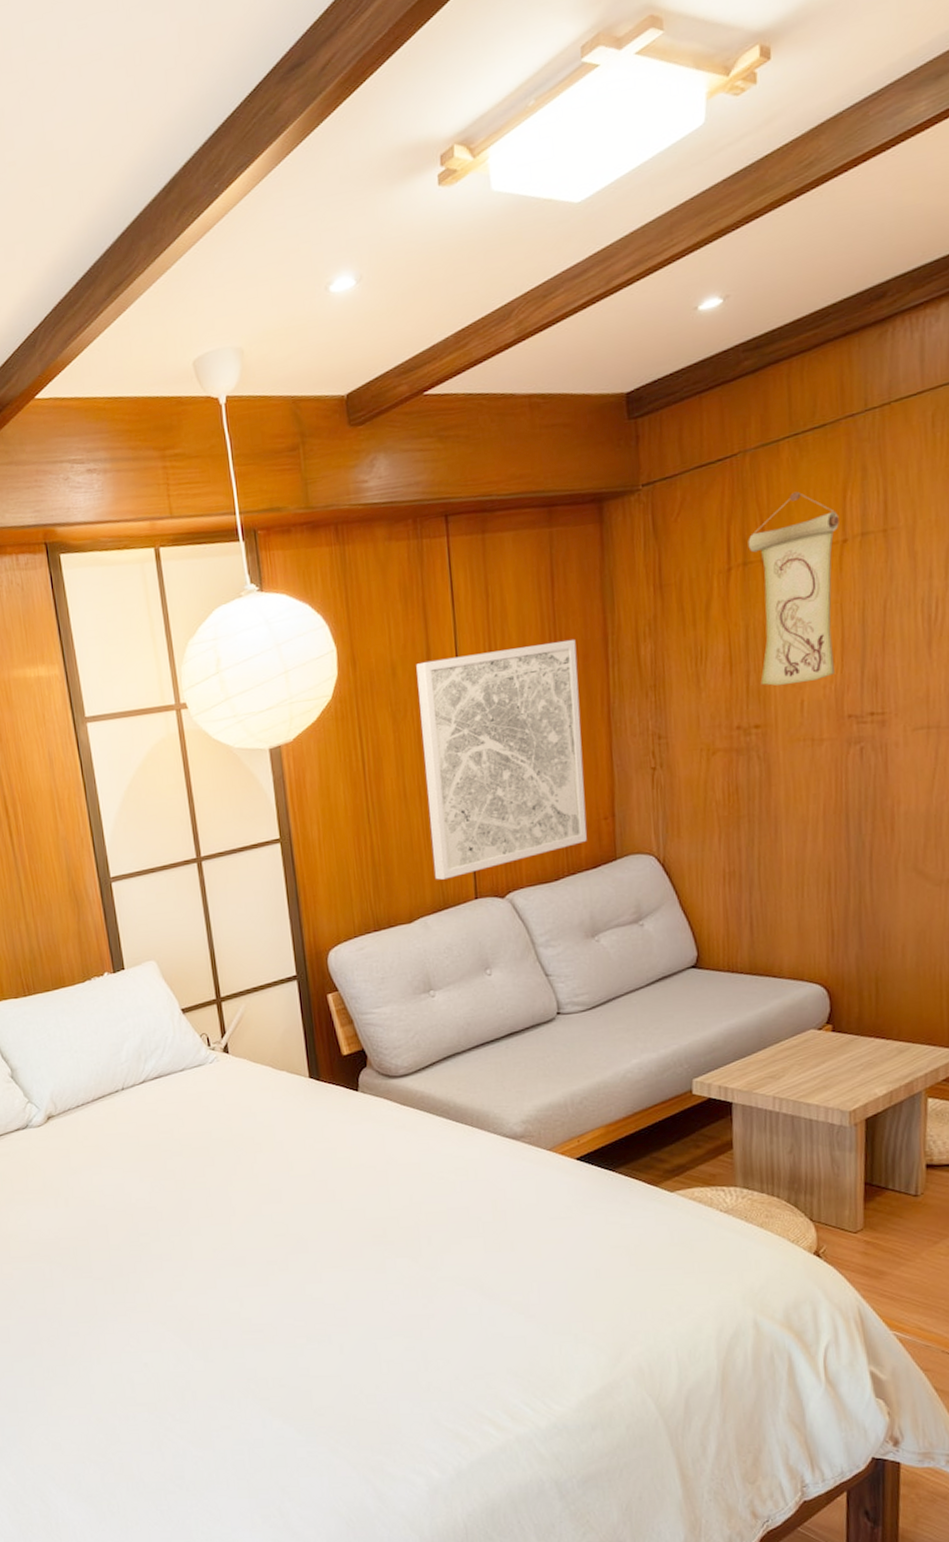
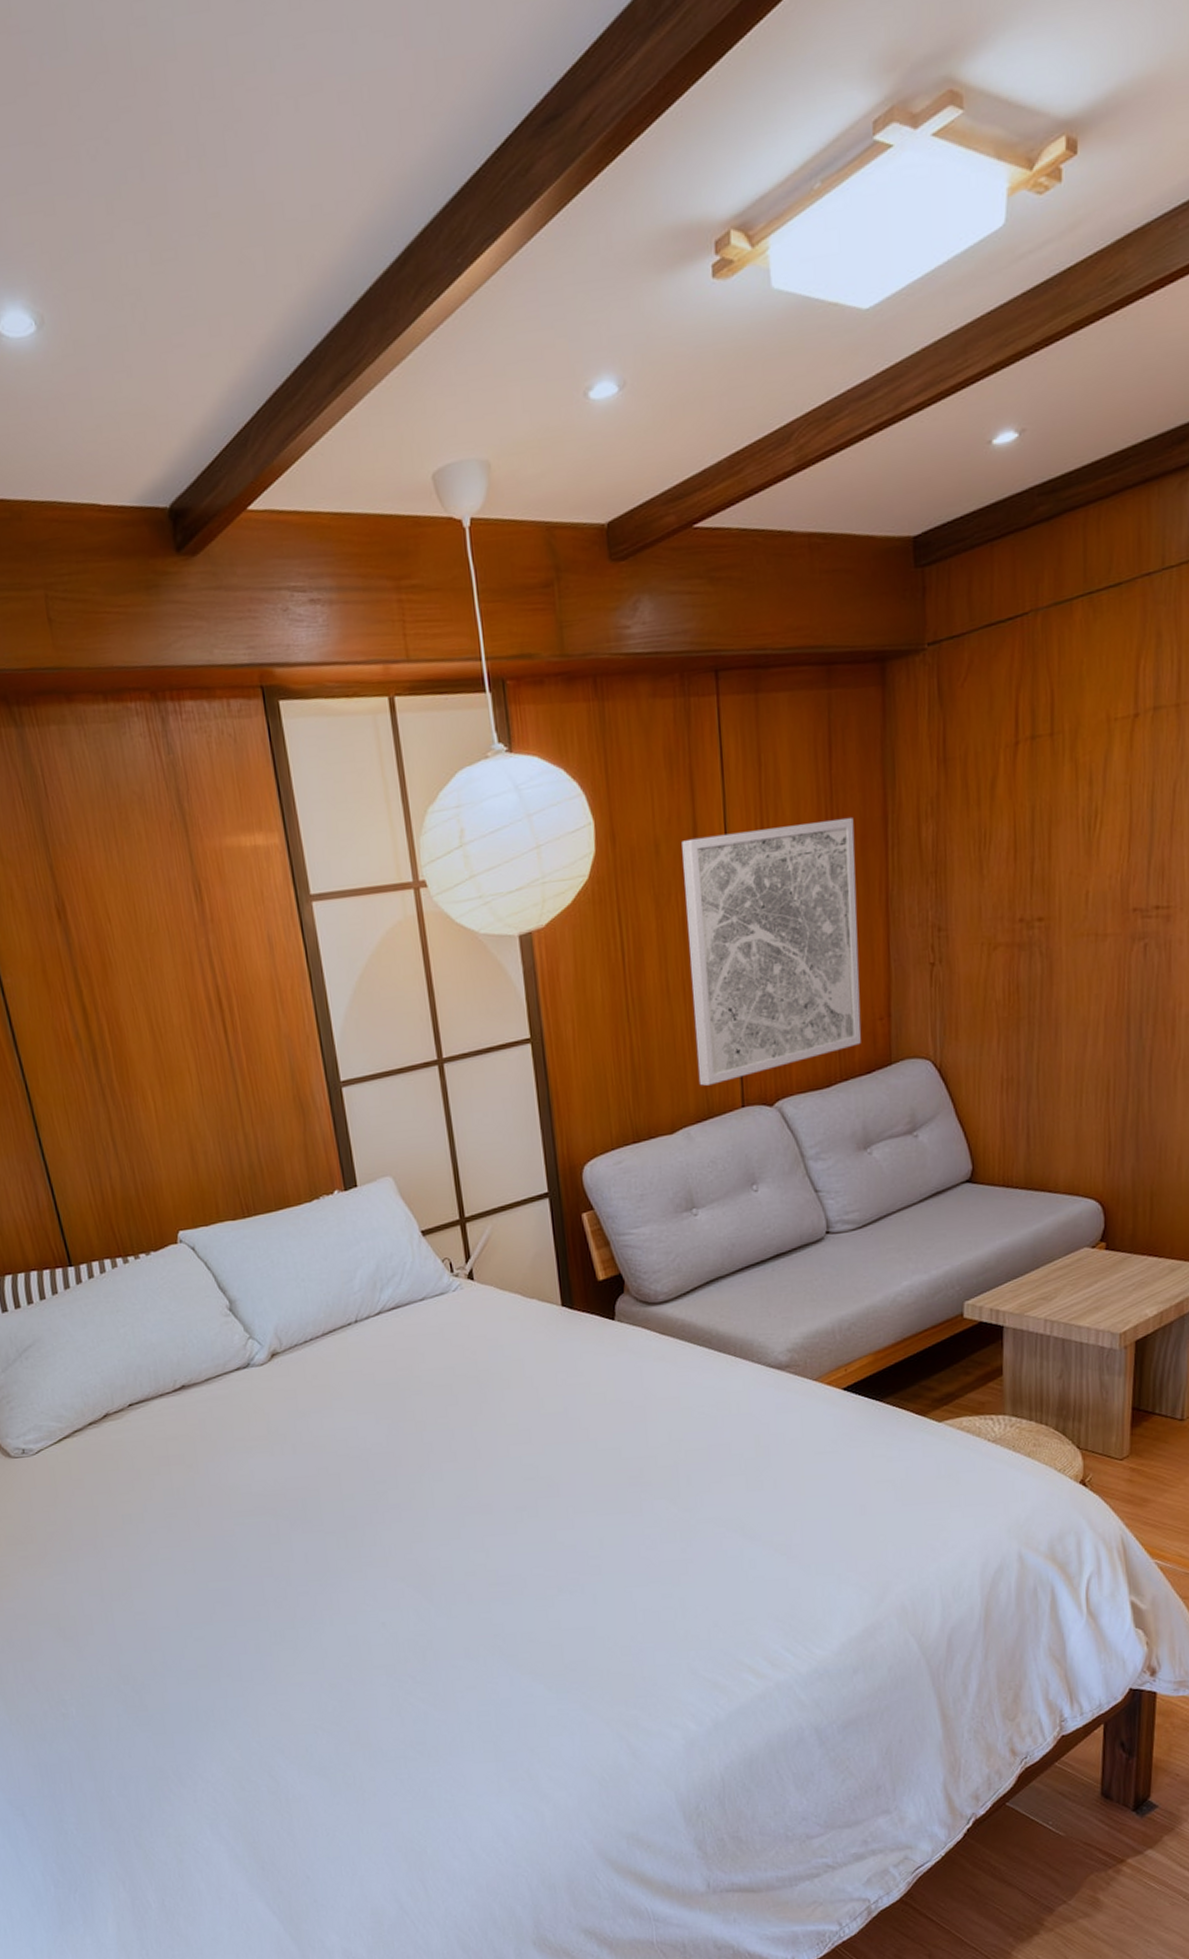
wall scroll: present [748,491,839,686] -> none [1037,658,1131,875]

